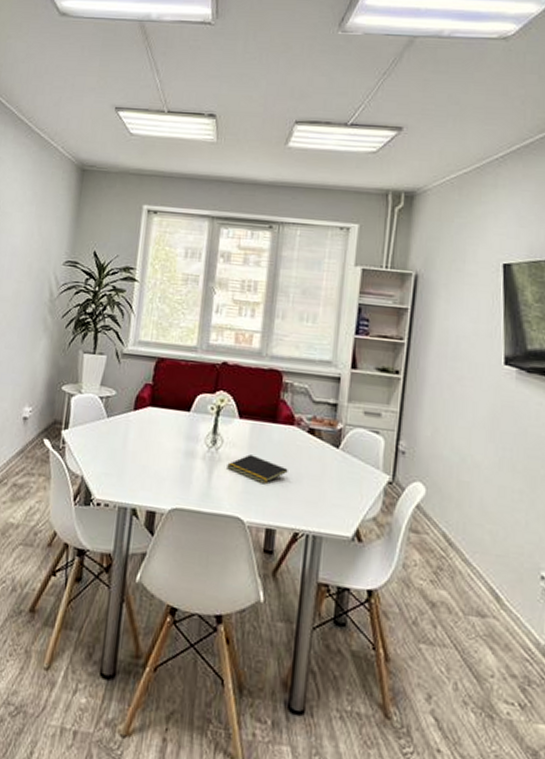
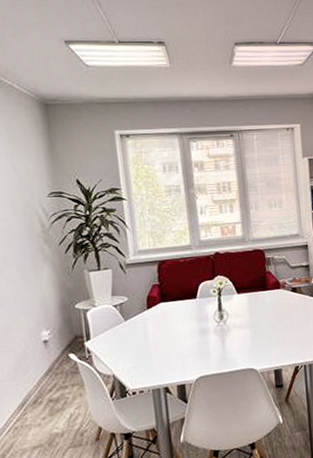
notepad: present [227,454,288,484] -> none [235,319,282,339]

